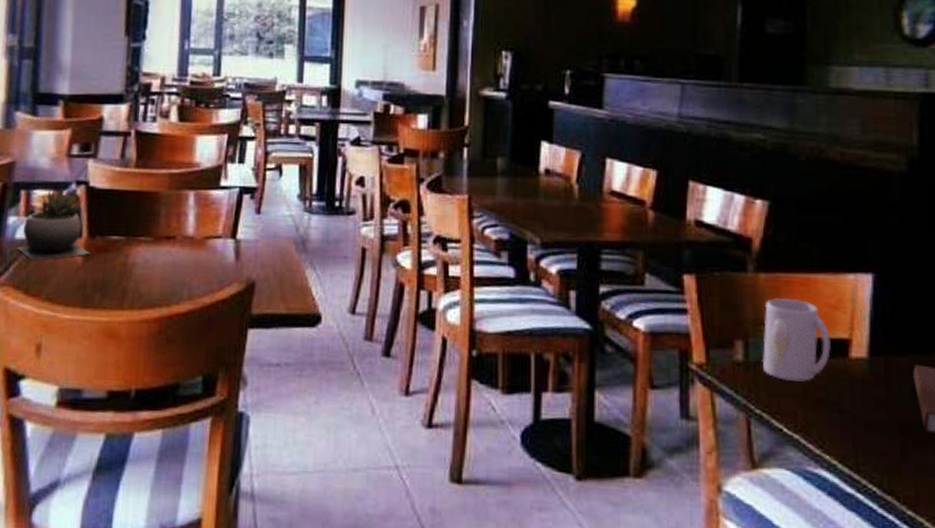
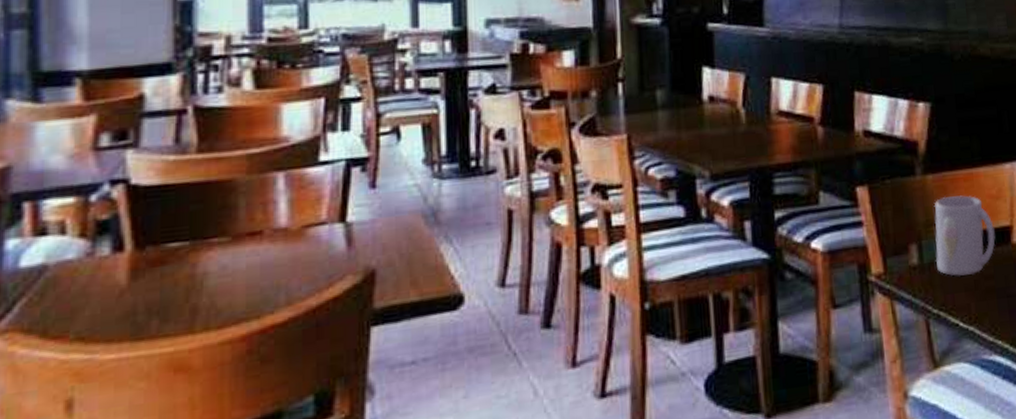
succulent plant: present [16,188,91,261] -> none [22,192,140,292]

